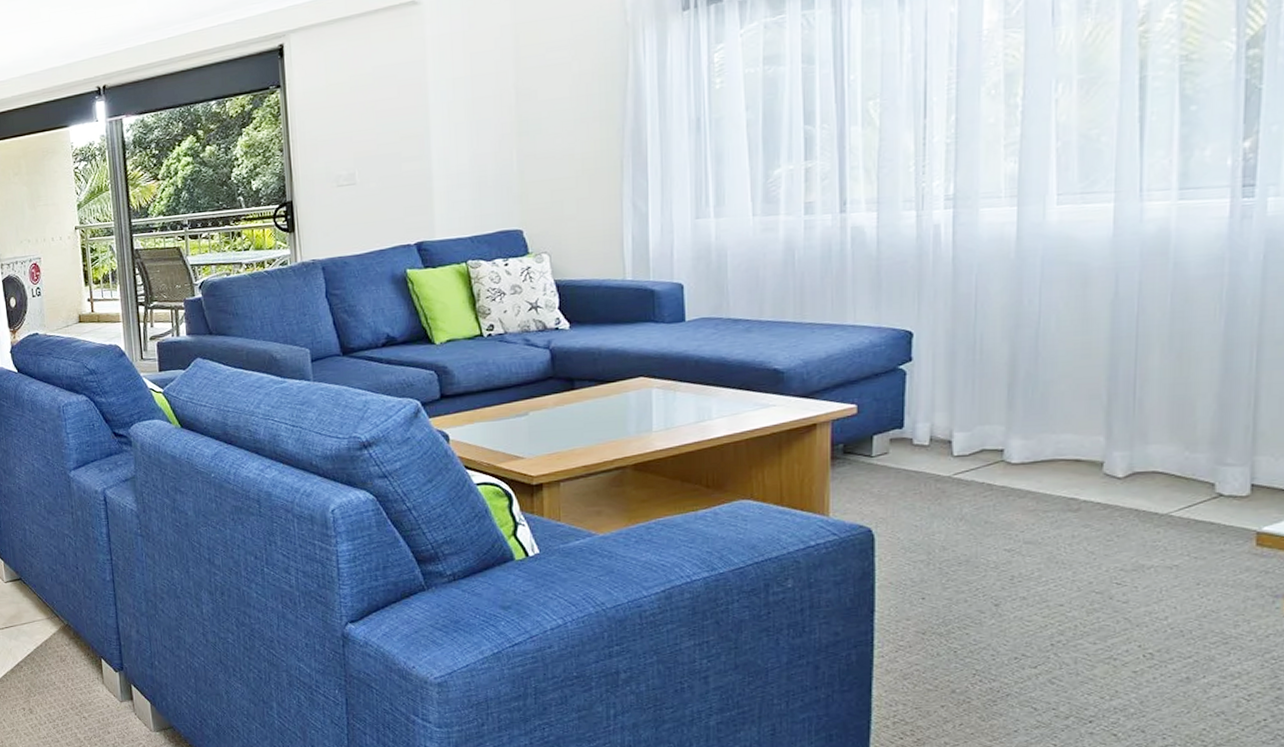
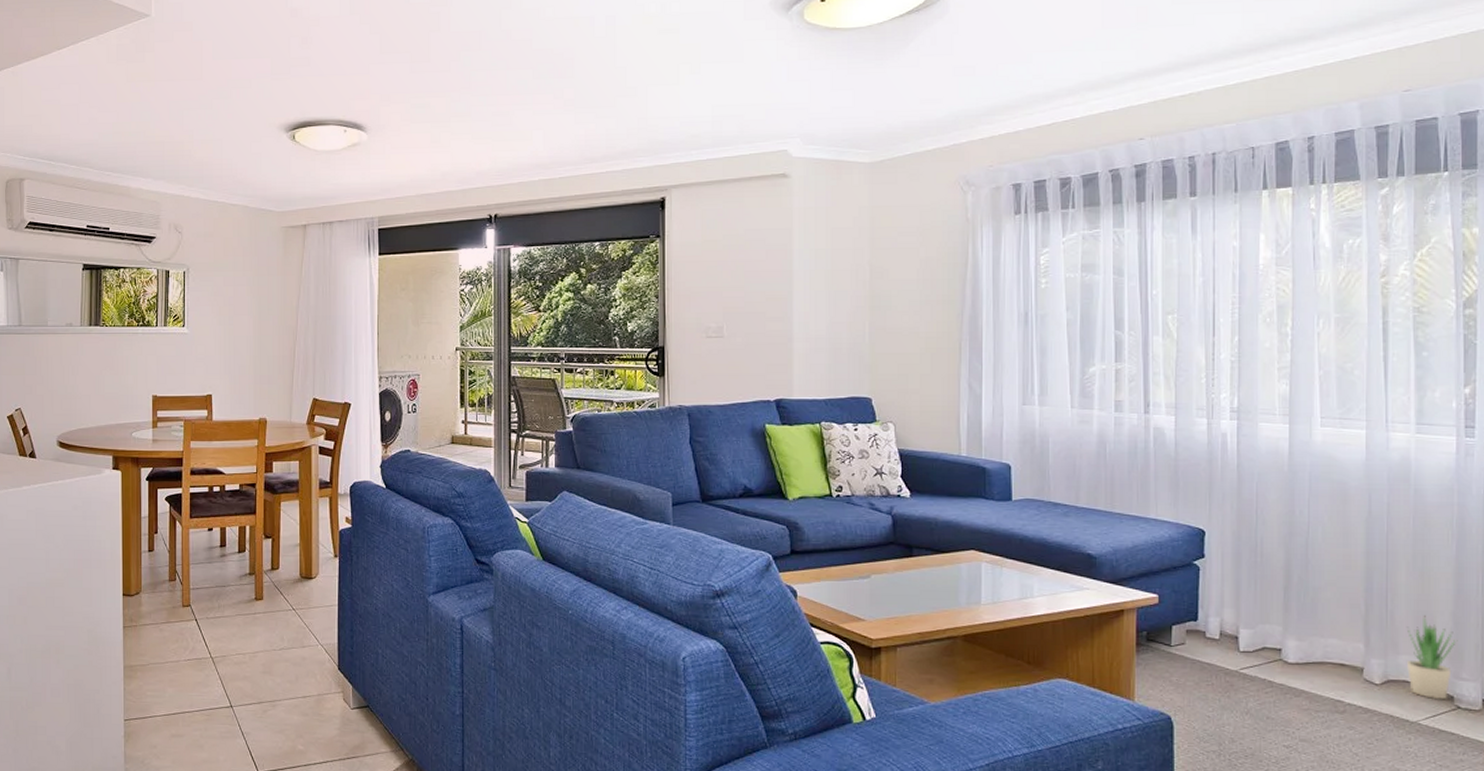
potted plant: none [1158,399,1223,488] -> present [1407,614,1458,699]

